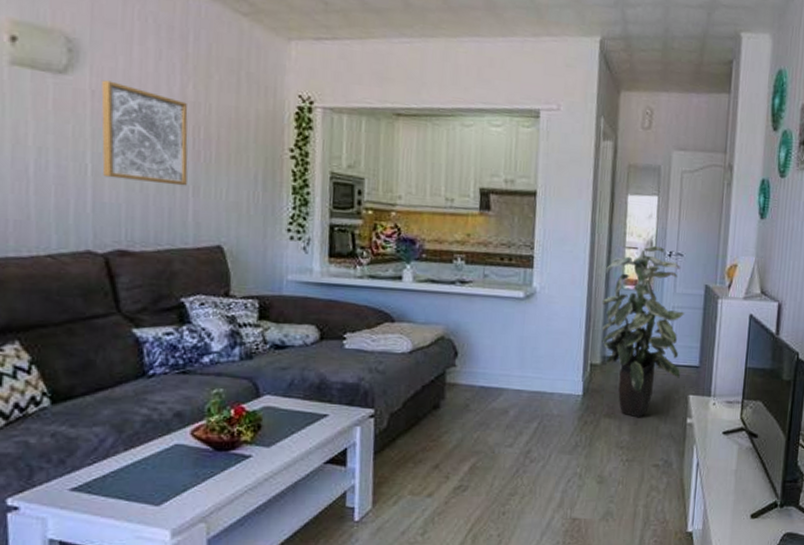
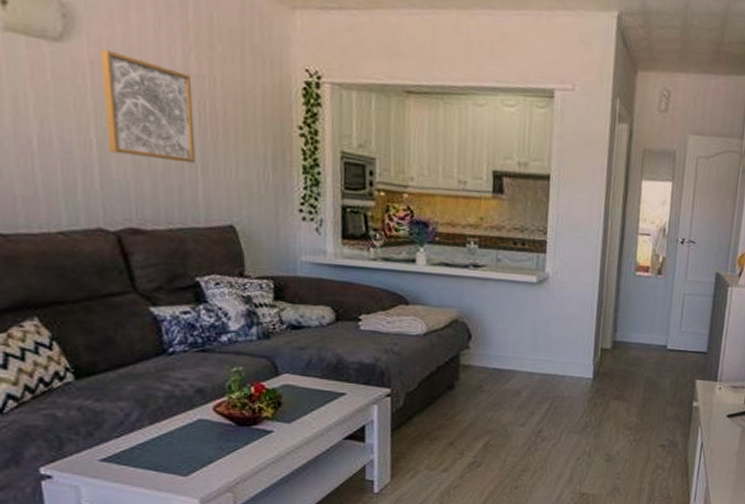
indoor plant: present [601,246,685,418] -> none [612,233,695,401]

